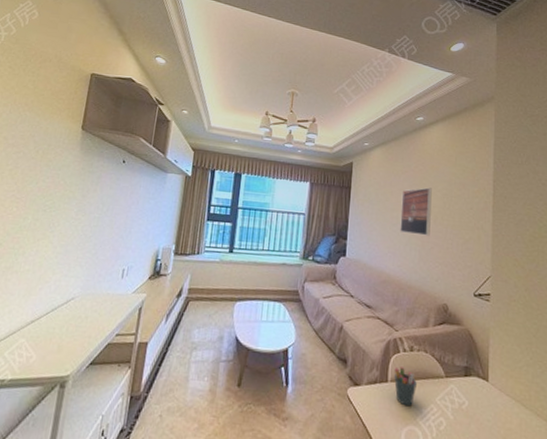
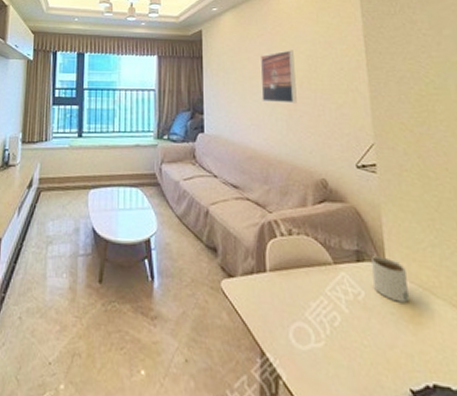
pen holder: present [394,367,417,407] -> none [273,253,301,300]
mug: none [477,372,504,412] -> present [371,256,409,303]

